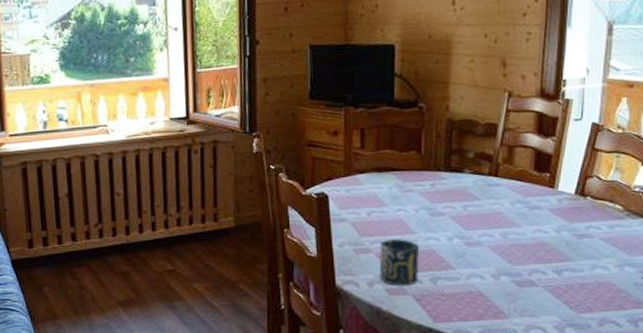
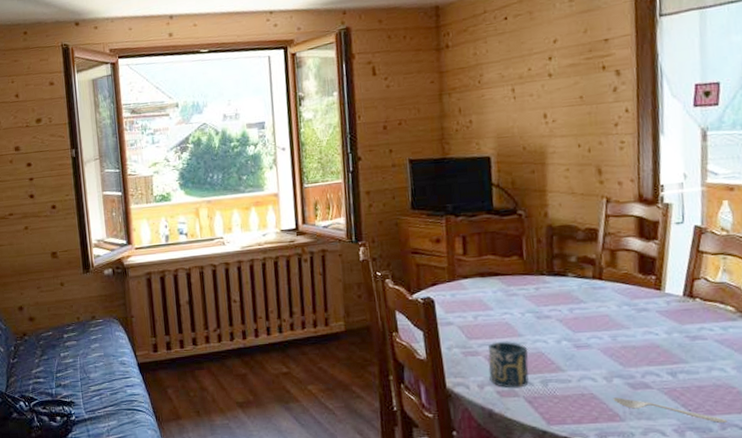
spoon: none [499,295,606,320] -> present [613,397,728,424]

